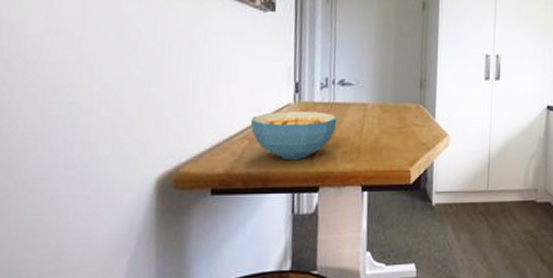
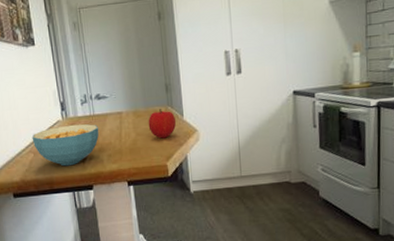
fruit: none [395,106,427,140] -> present [148,109,177,139]

